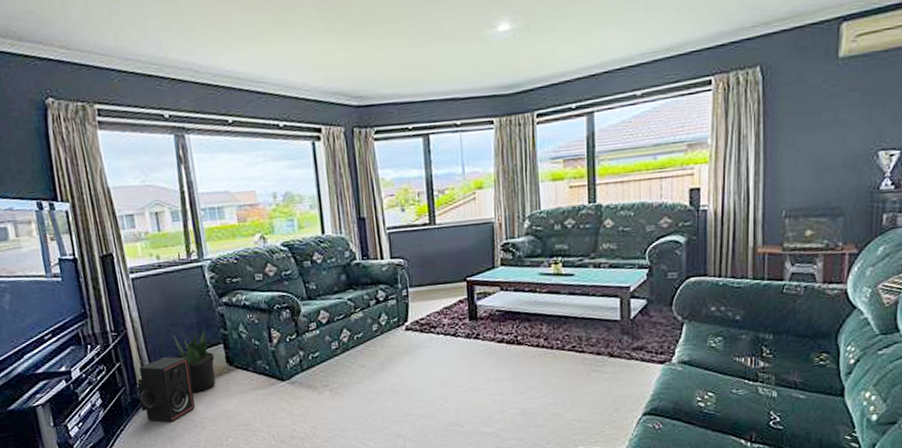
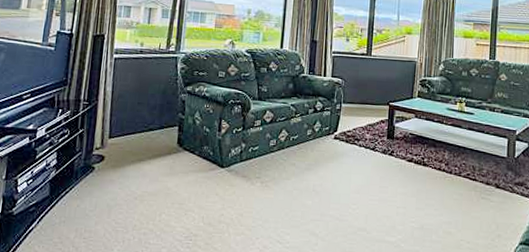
stereo: present [137,357,195,423] -> none [90,130,145,192]
planter: present [172,329,216,392] -> none [136,111,168,167]

